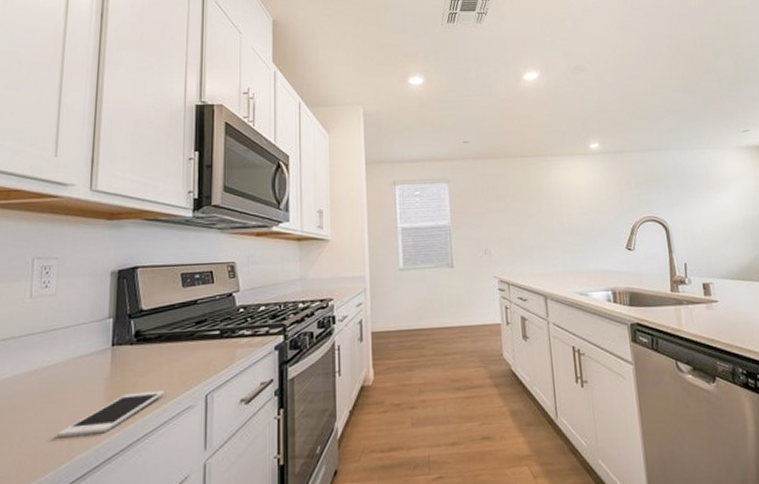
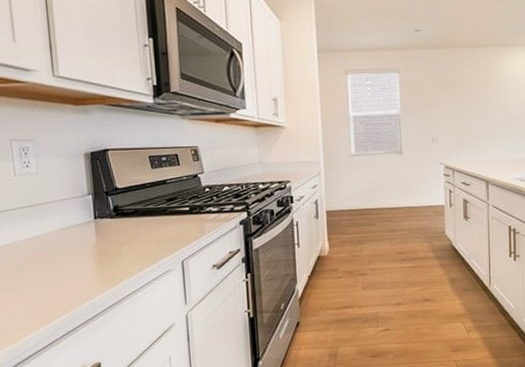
cell phone: present [57,390,165,438] -> none [59,257,146,293]

